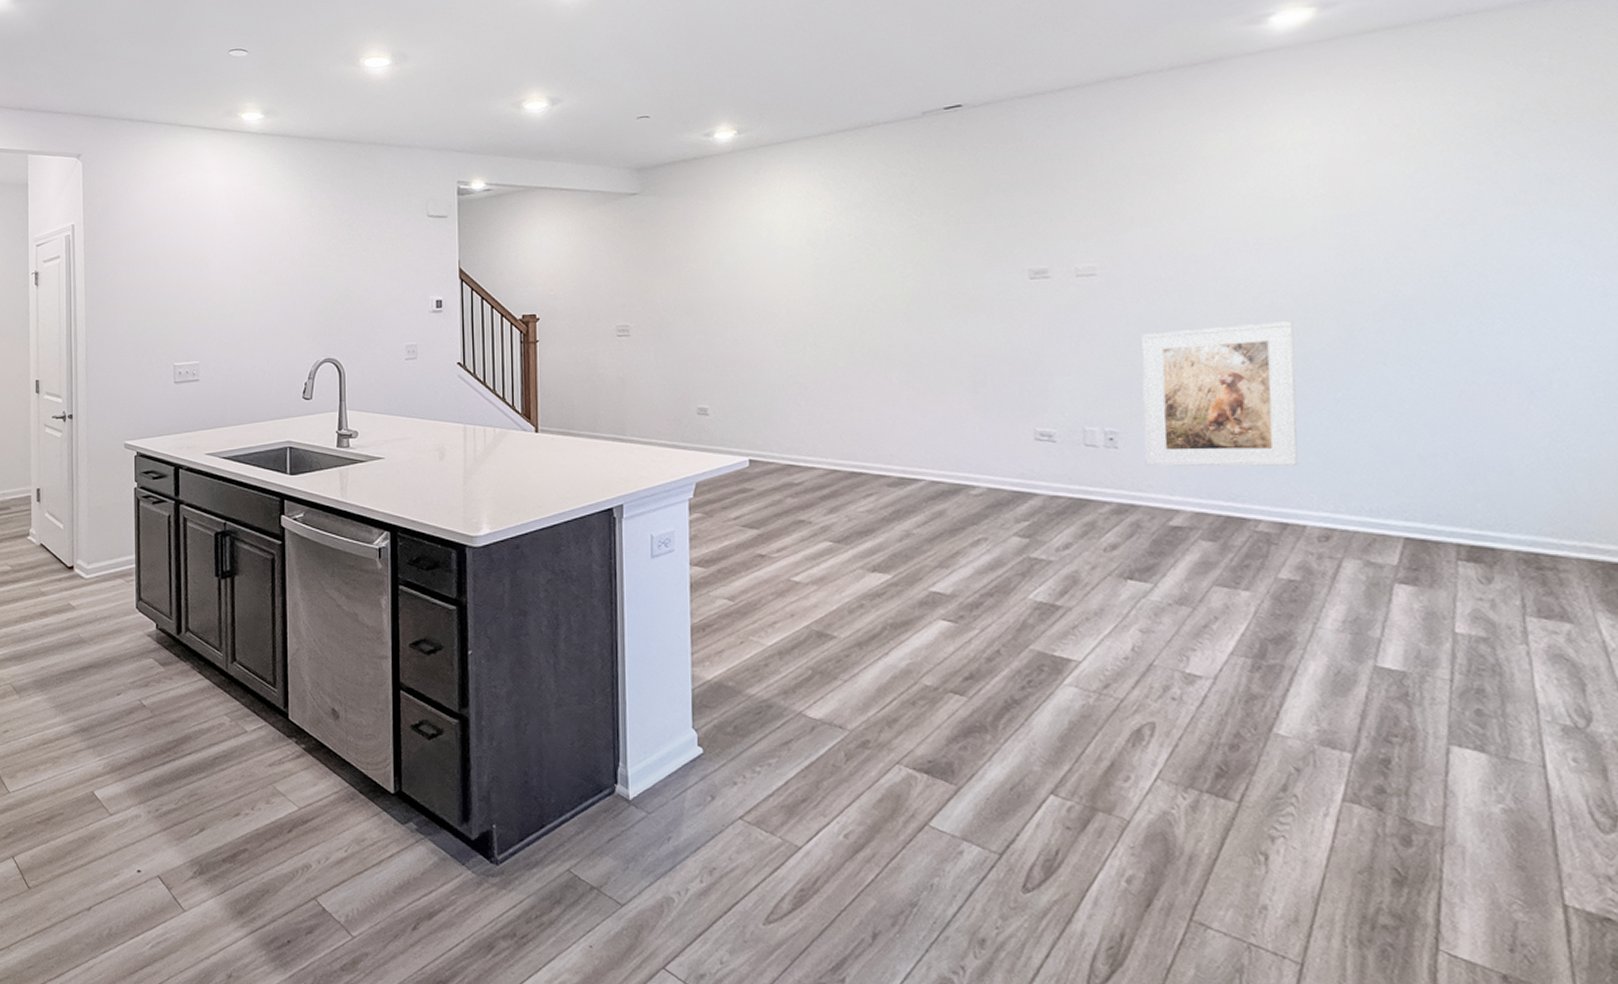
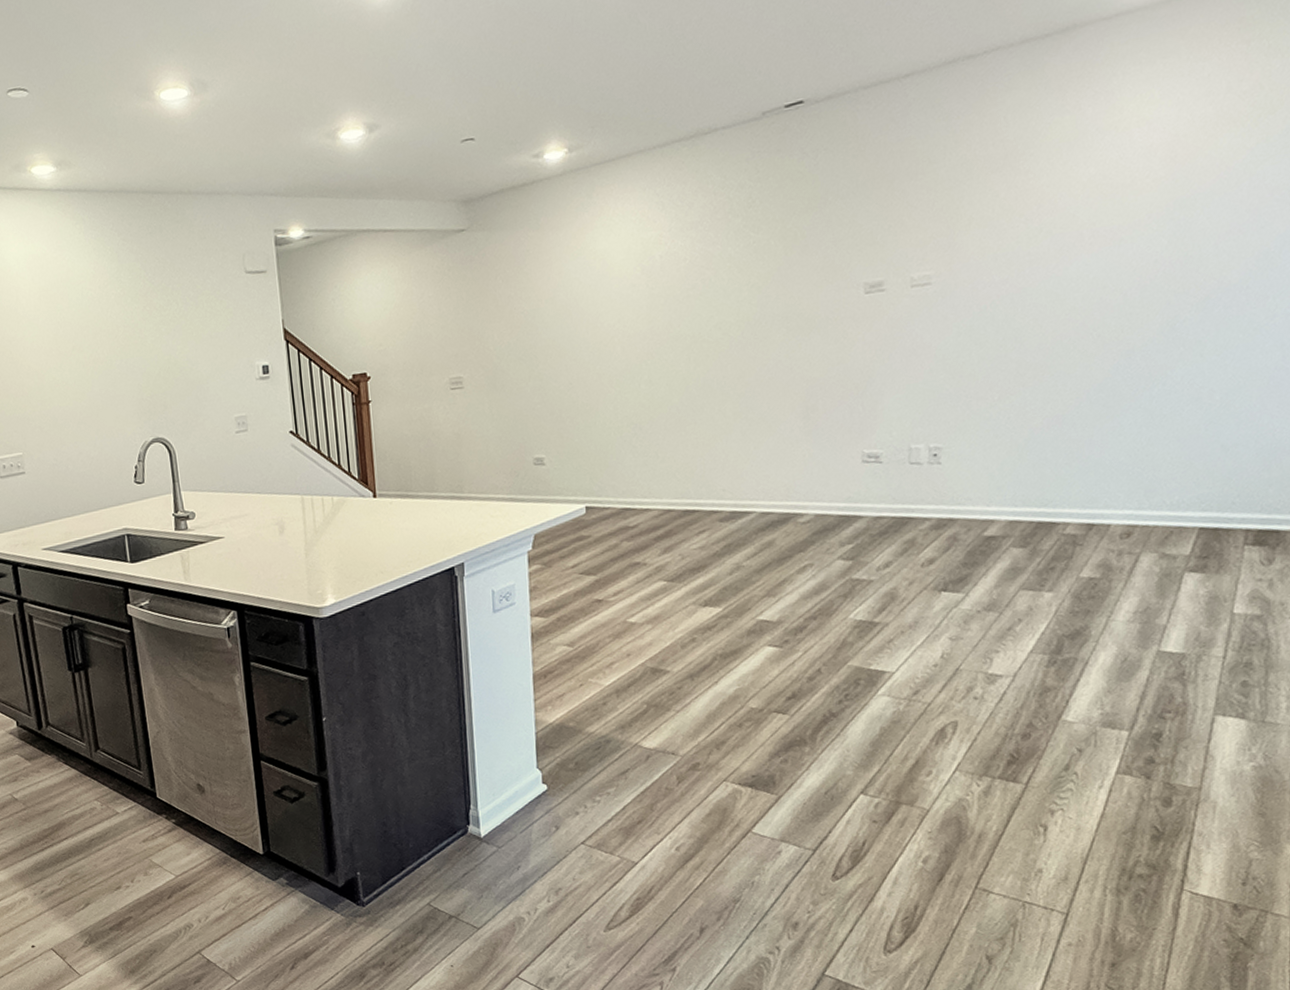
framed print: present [1141,321,1299,467] -> none [966,318,1119,480]

